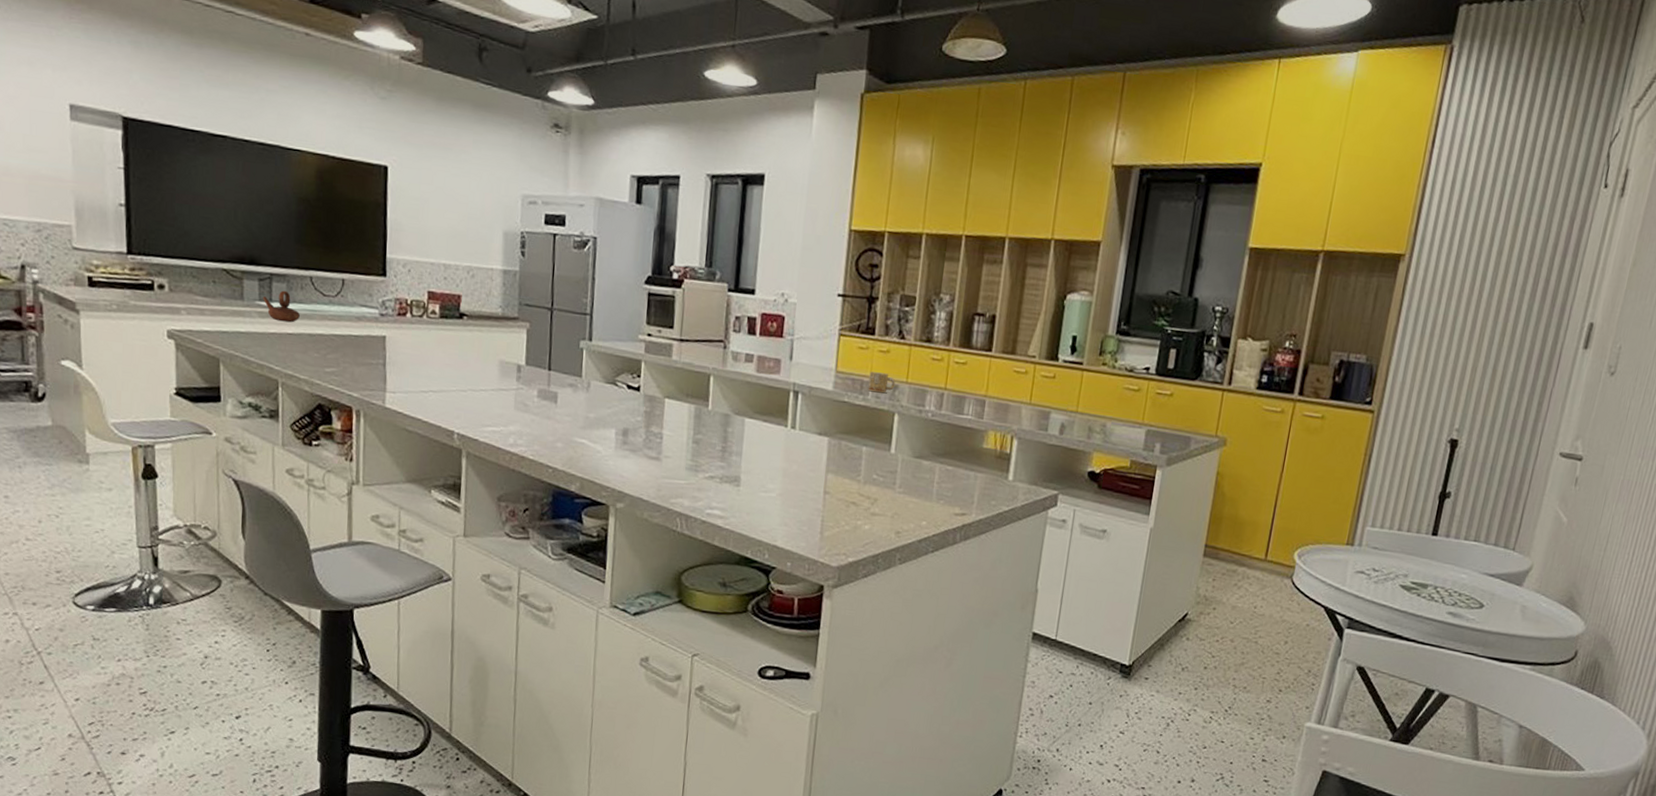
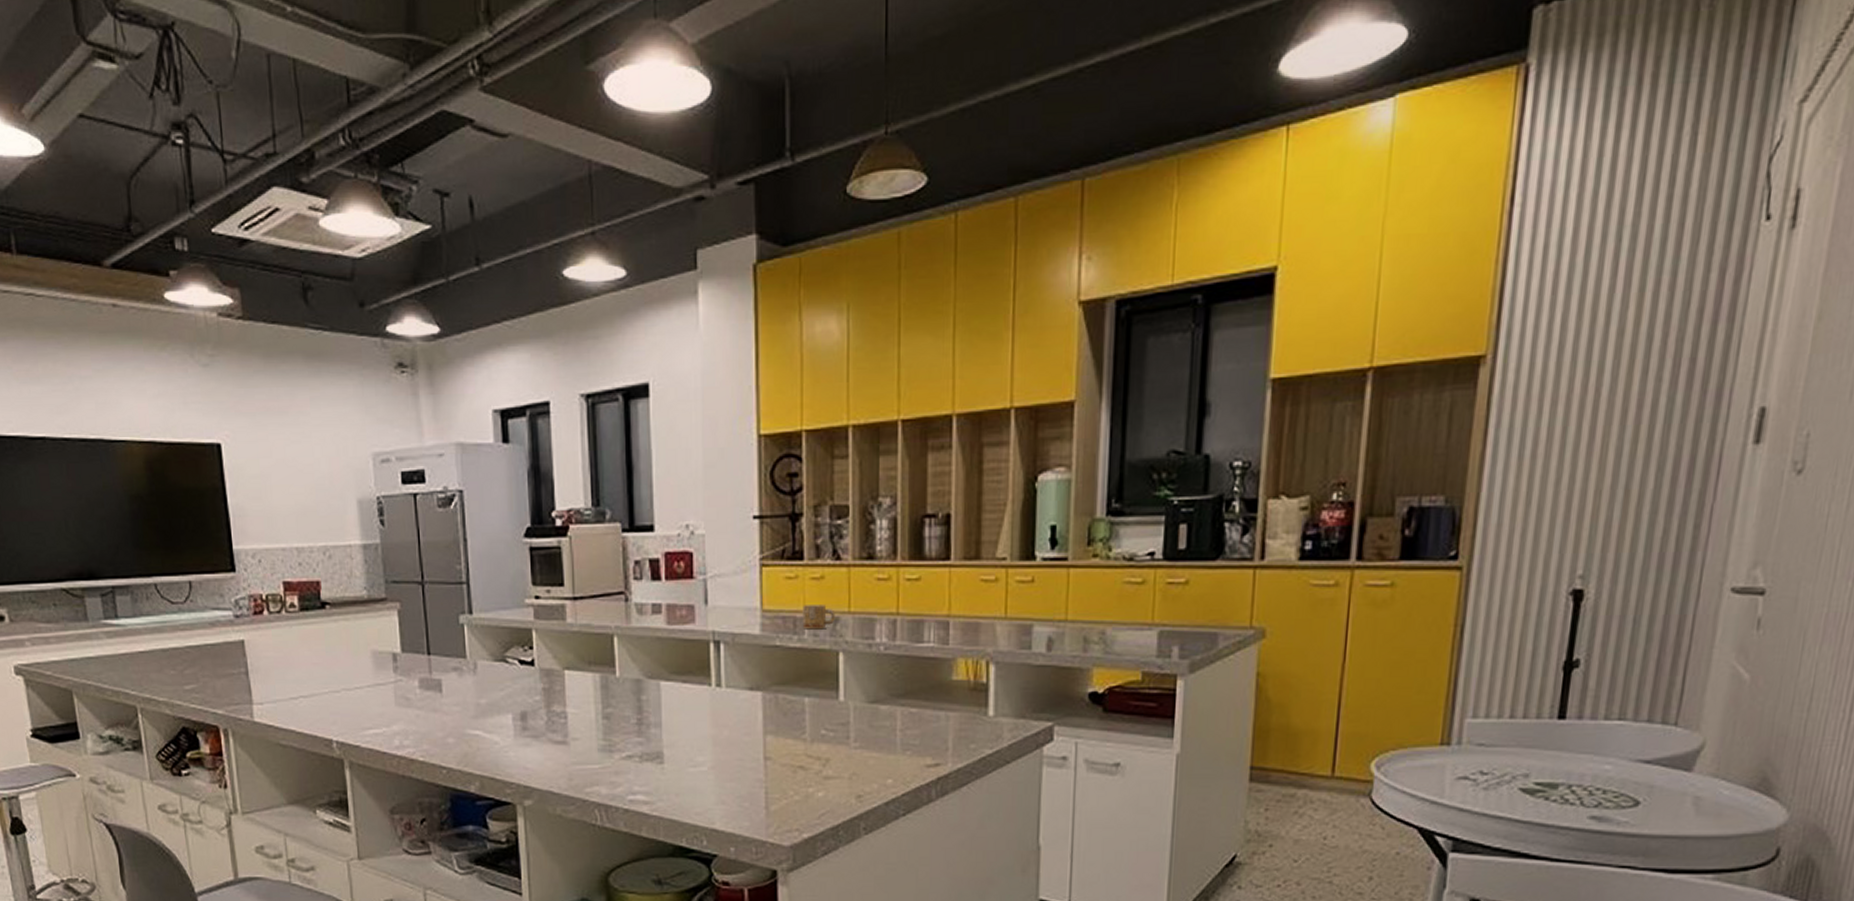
teapot: present [263,290,300,323] -> none [108,604,150,640]

